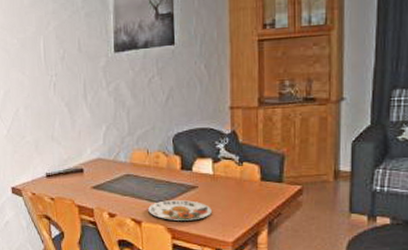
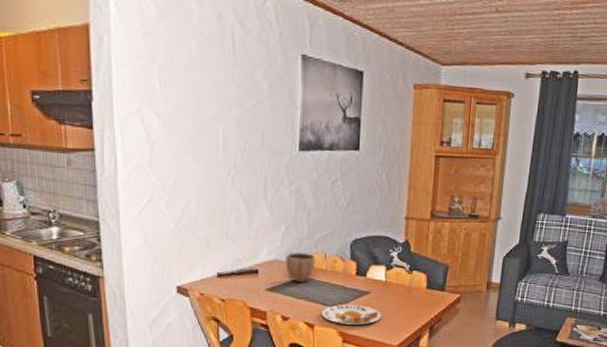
decorative bowl: none [108,149,138,180] -> present [285,251,316,284]

